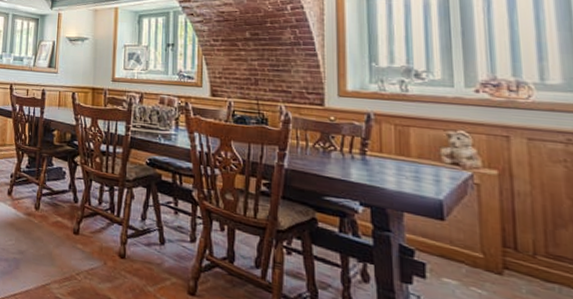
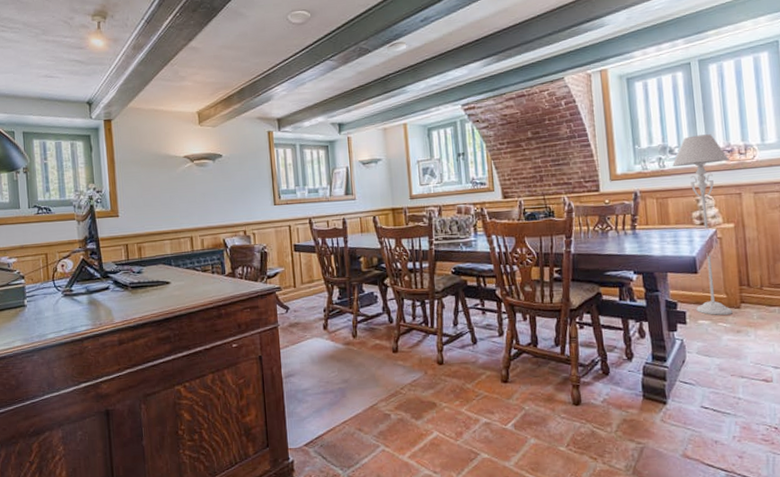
floor lamp: none [418,61,494,280] -> present [672,134,733,315]

